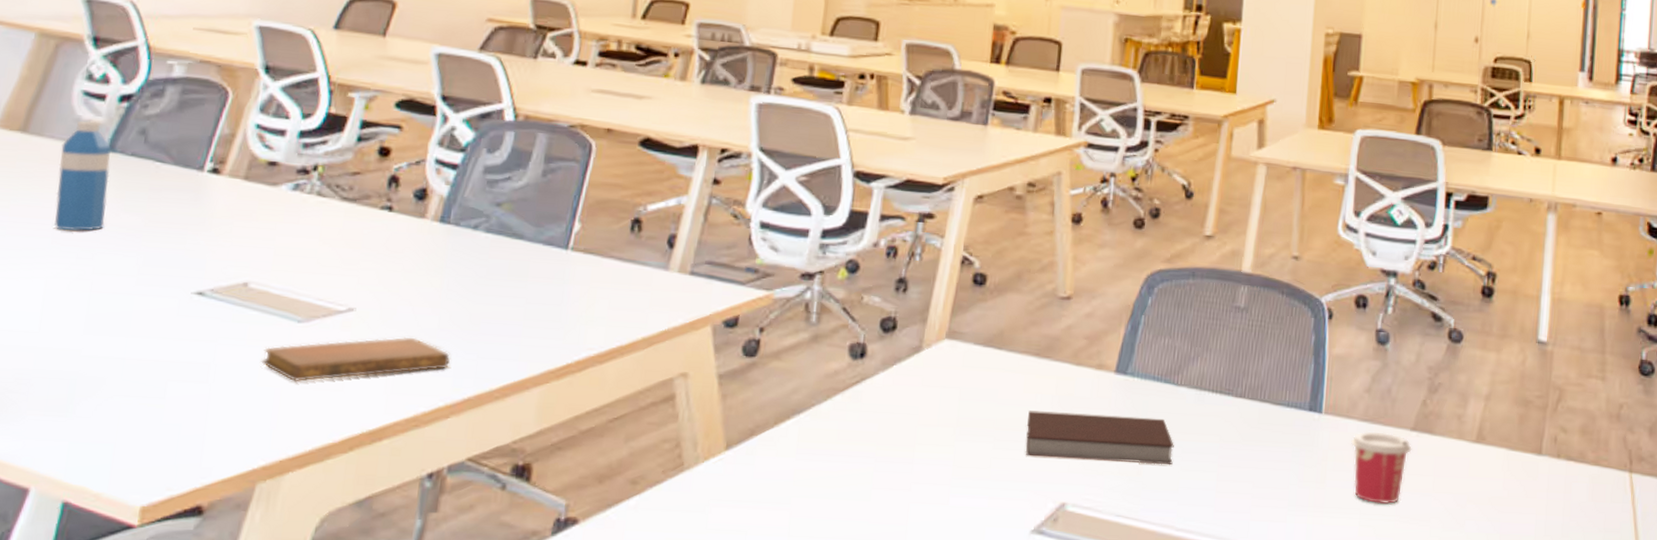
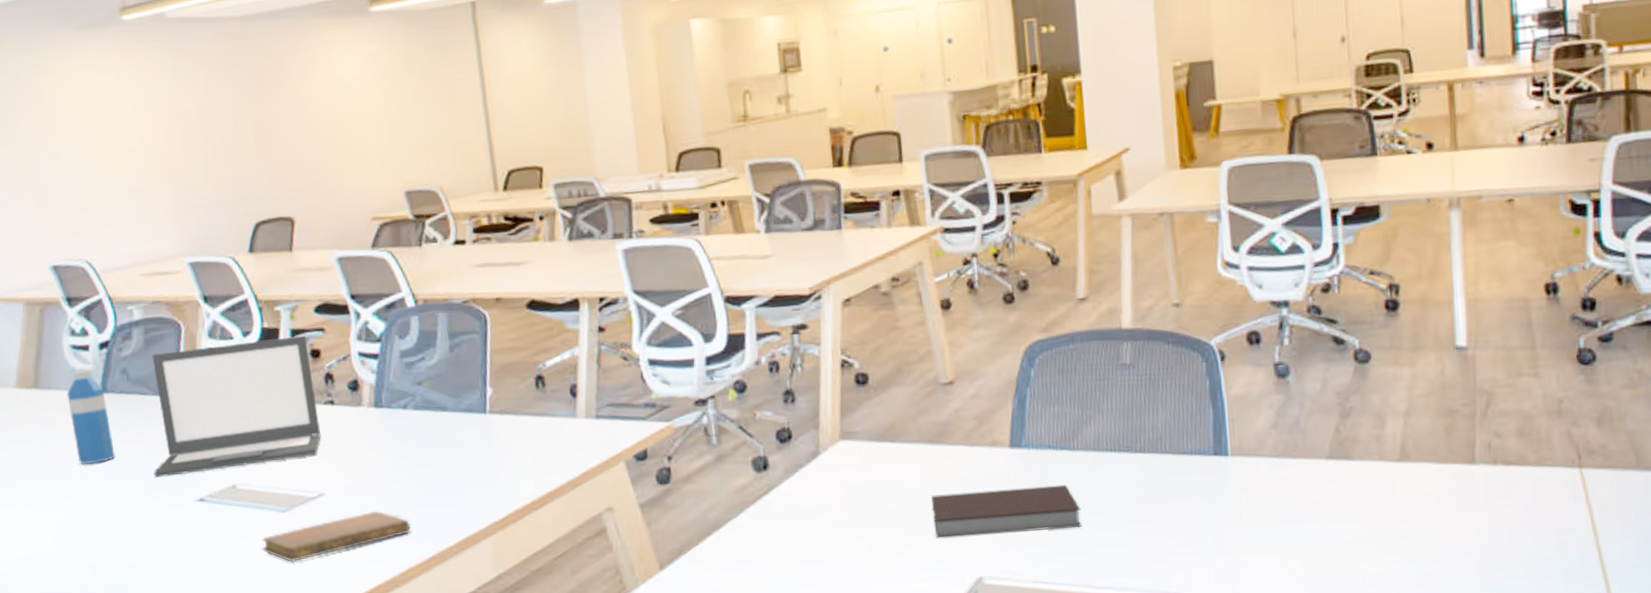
laptop: none [148,117,378,264] -> present [152,335,321,478]
cup: present [1350,431,1412,504] -> none [1262,465,1330,537]

